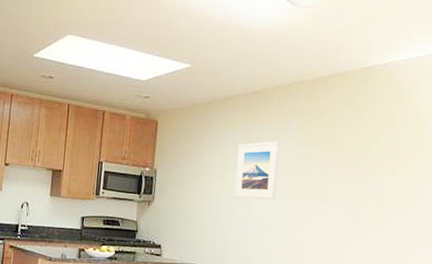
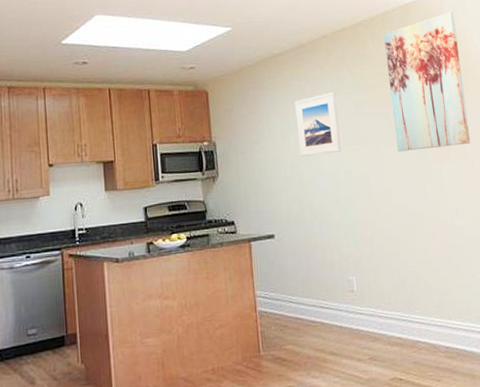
wall art: none [331,81,418,215] -> present [384,11,471,152]

